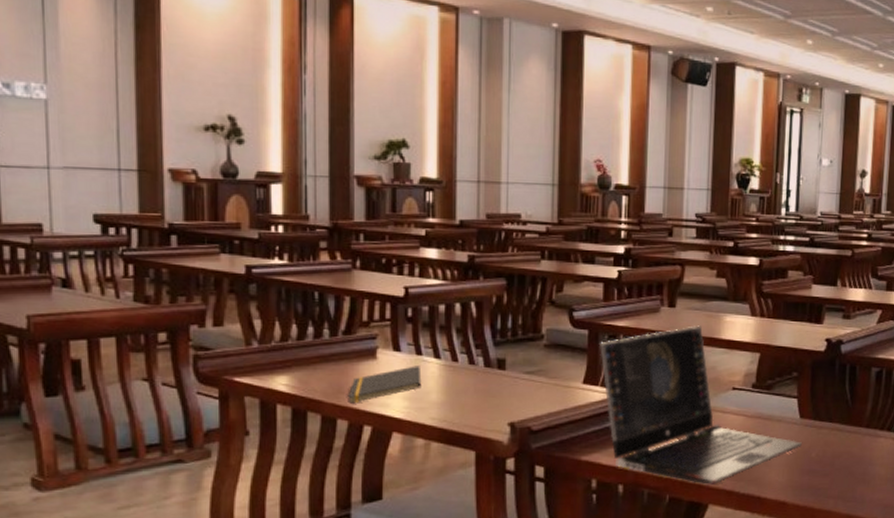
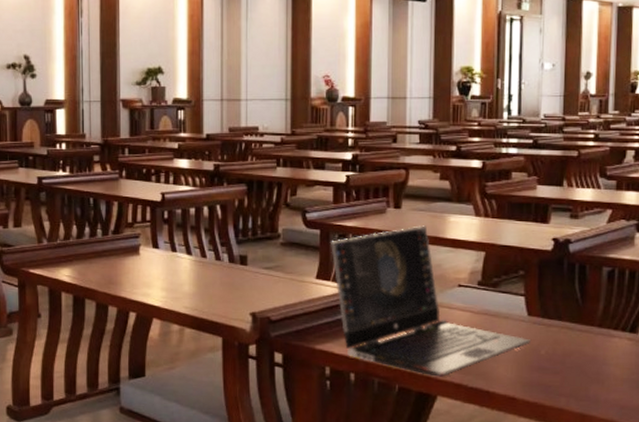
notepad: present [347,366,422,404] -> none [116,261,176,293]

